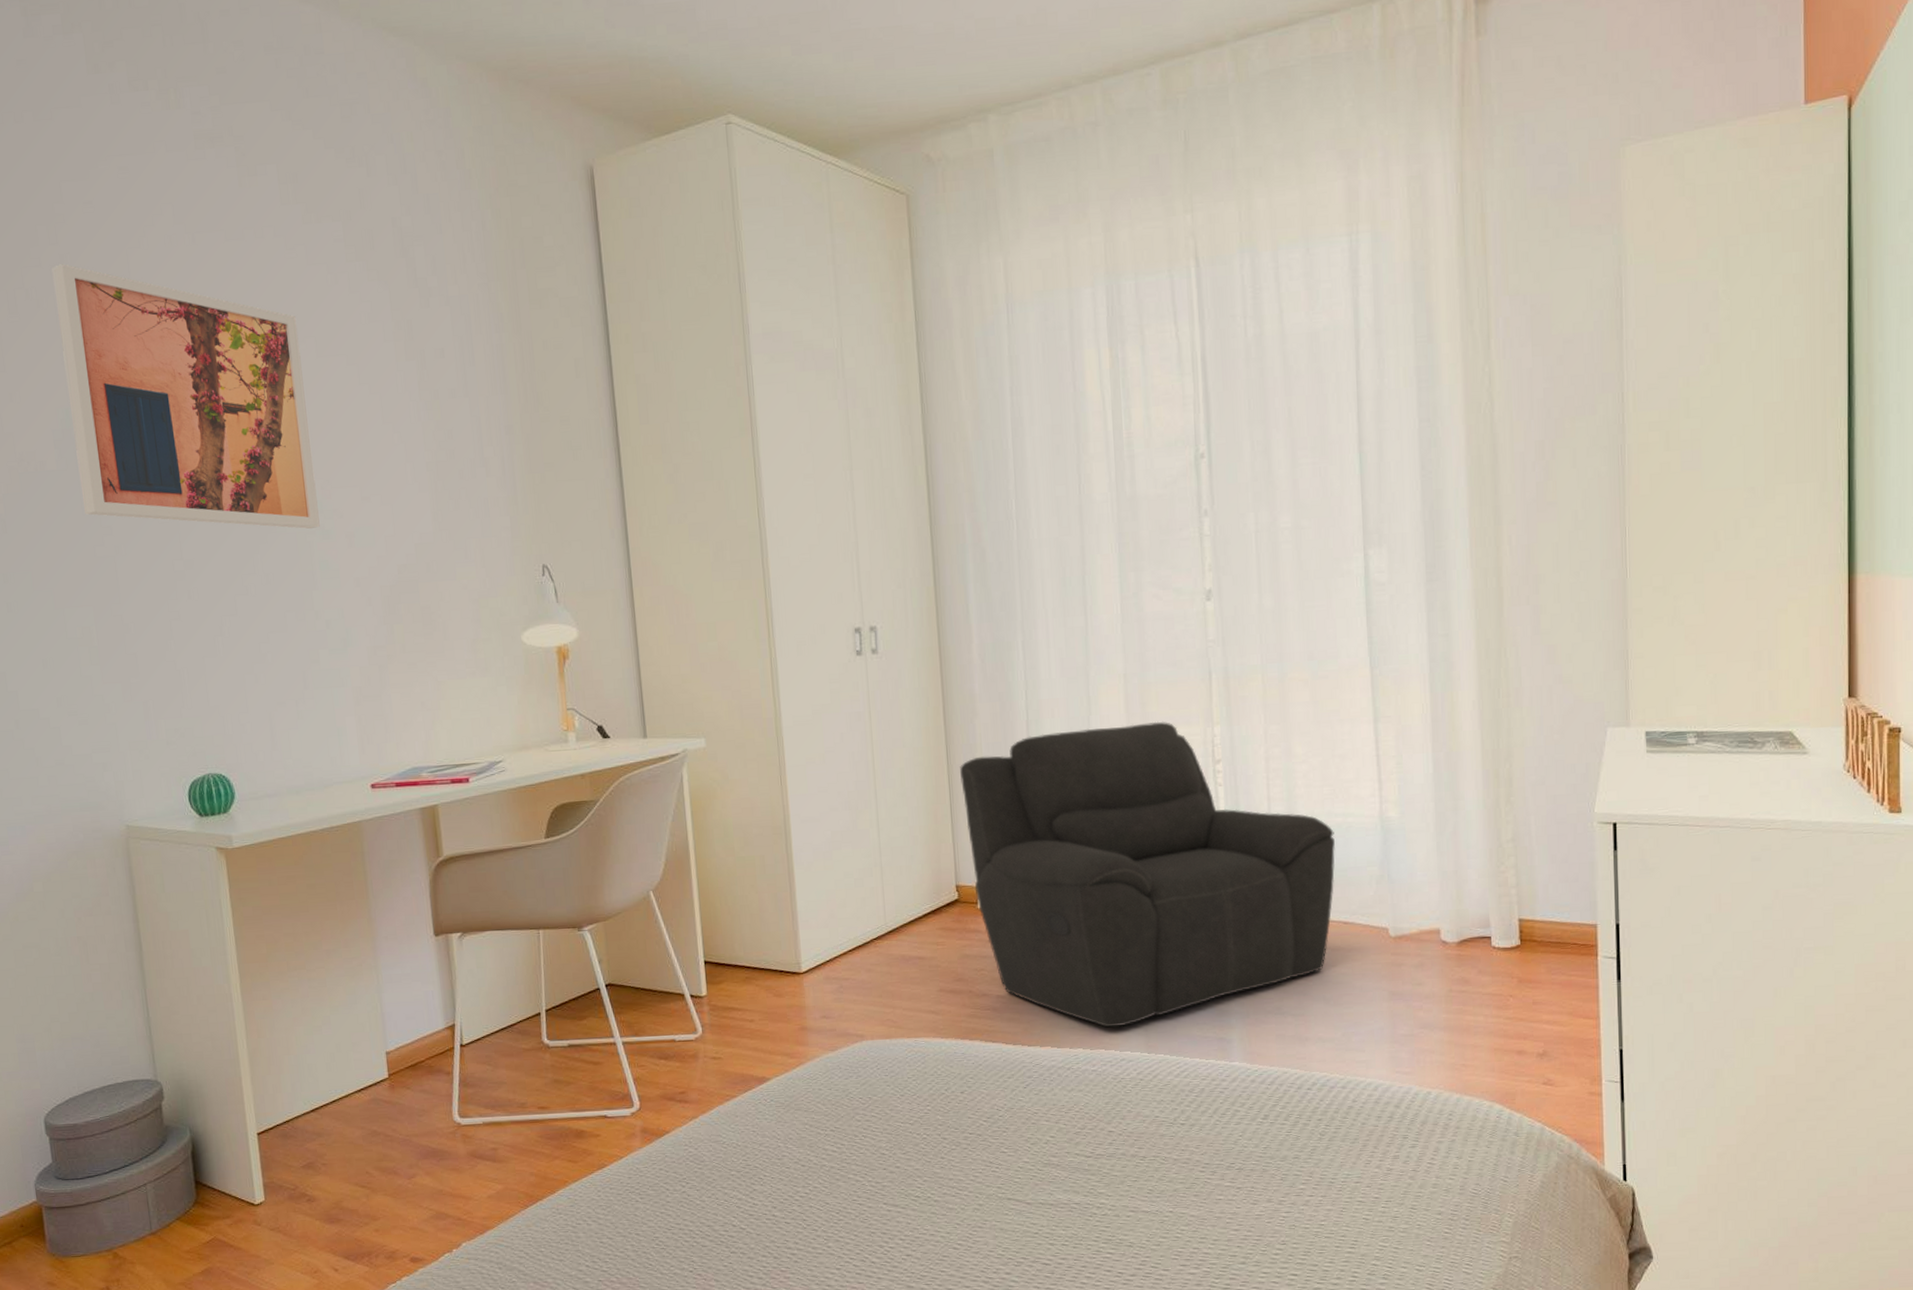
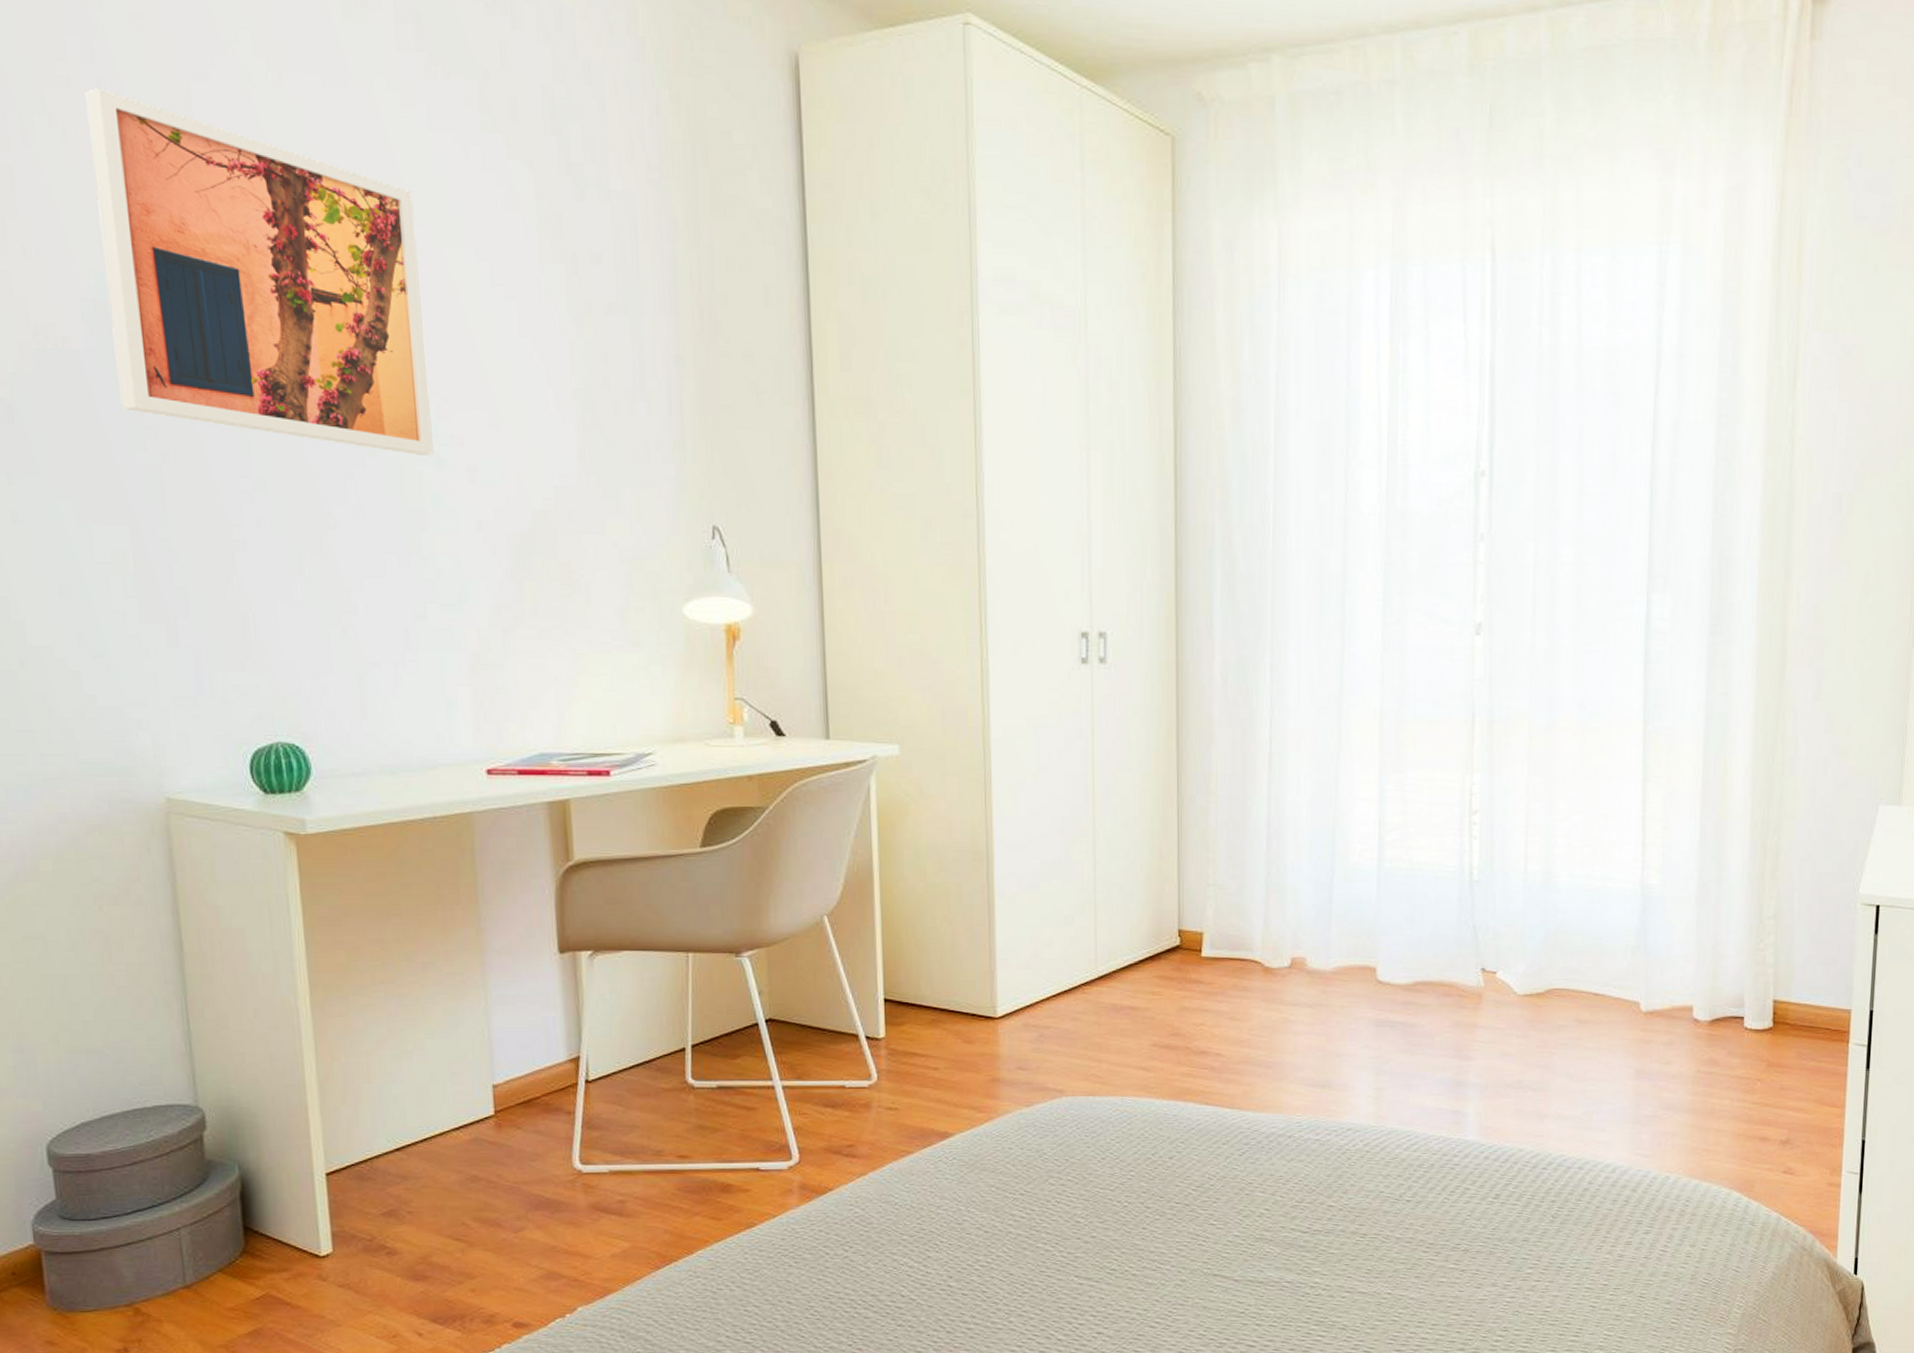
armchair: present [960,721,1335,1028] -> none [1191,763,1592,1094]

